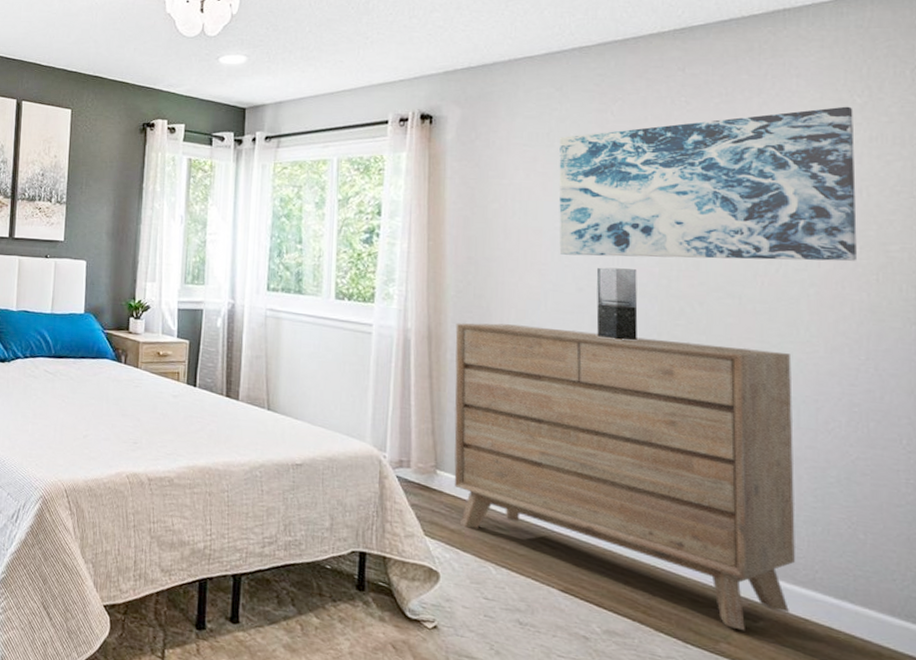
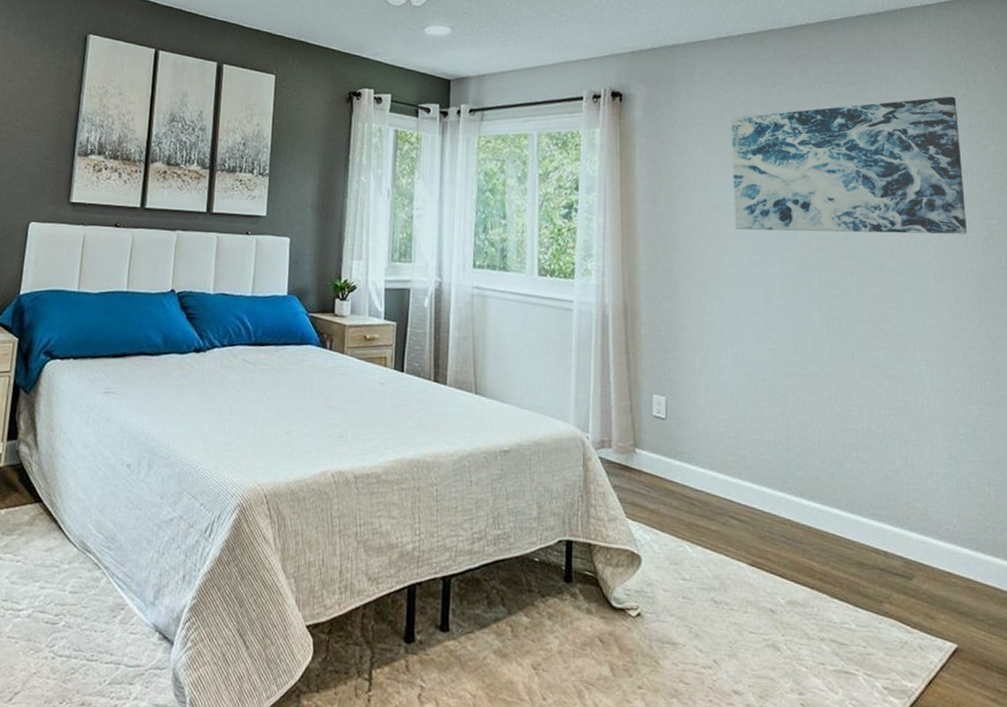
dresser: present [454,323,795,631] -> none [648,297,938,590]
vase: present [596,267,638,341] -> none [766,241,802,312]

